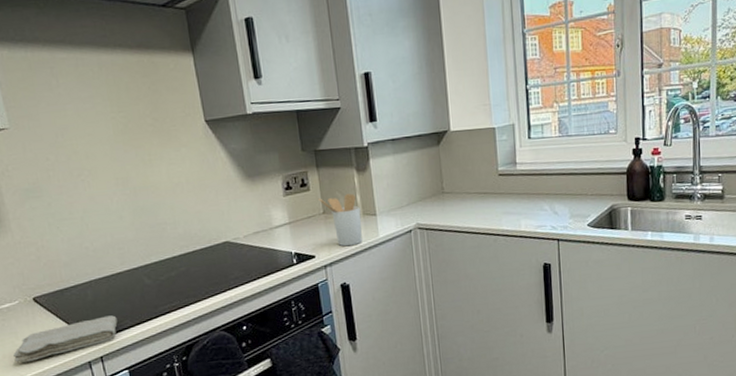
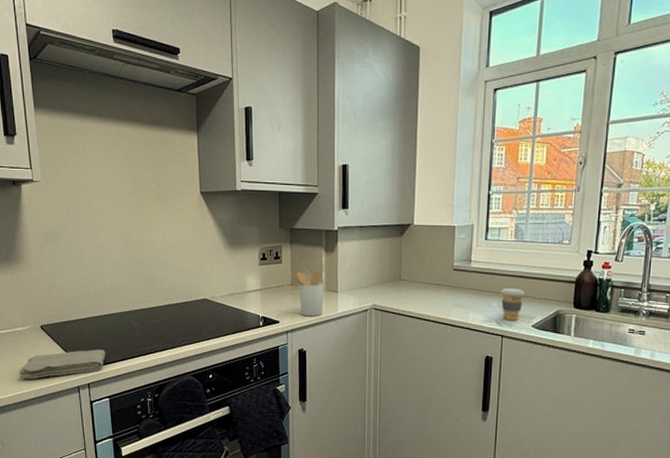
coffee cup: none [551,187,576,223] -> present [500,287,525,321]

